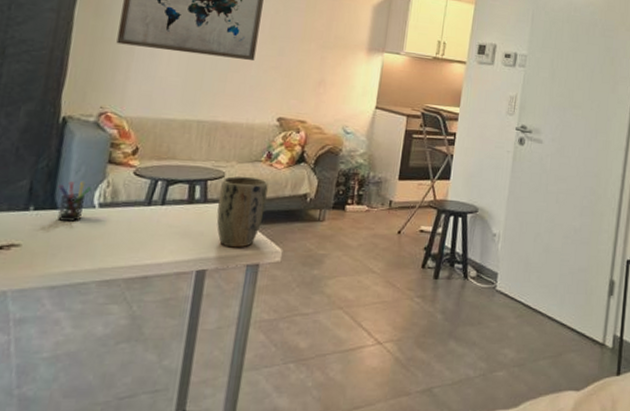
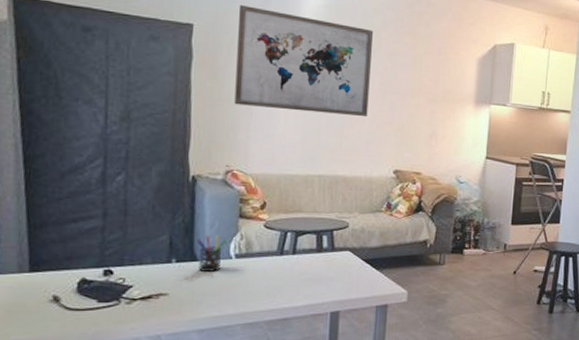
plant pot: present [216,176,268,248] -> none [344,225,390,291]

